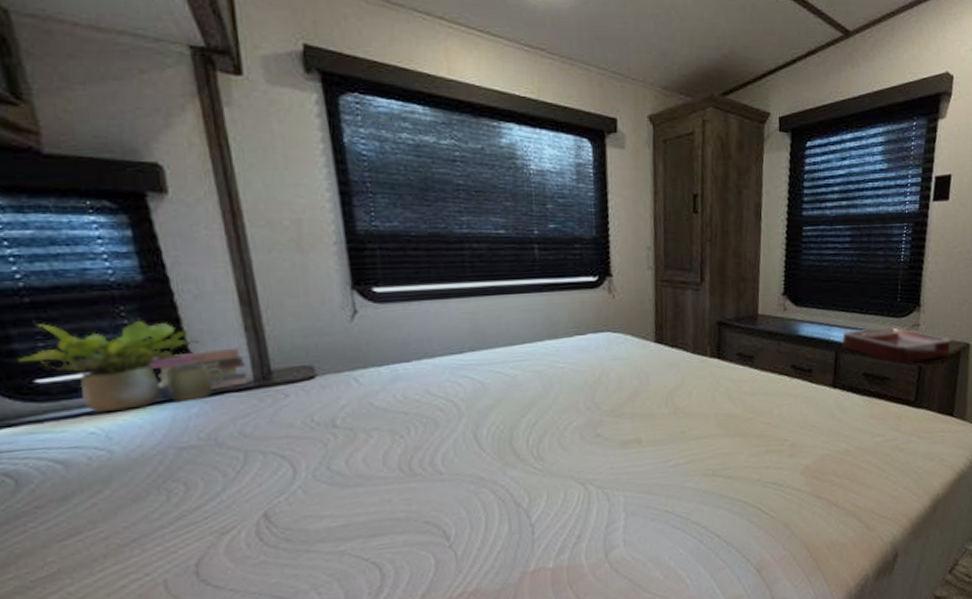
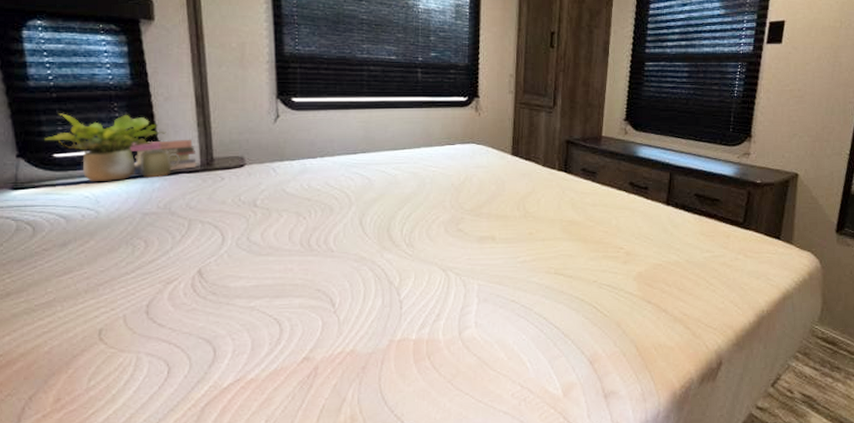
decorative tray: present [841,327,951,364] -> none [676,154,780,188]

